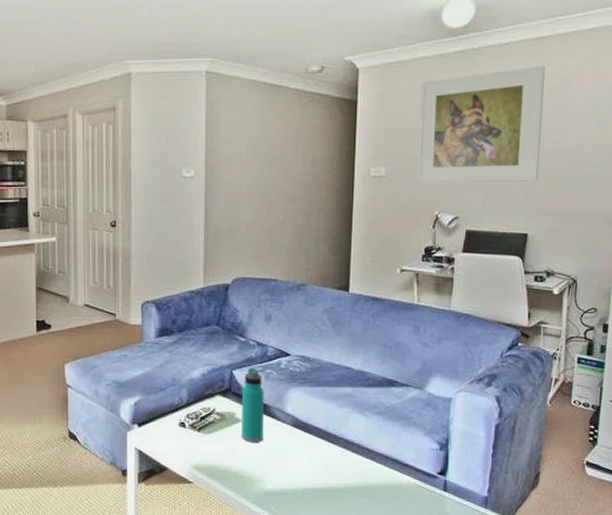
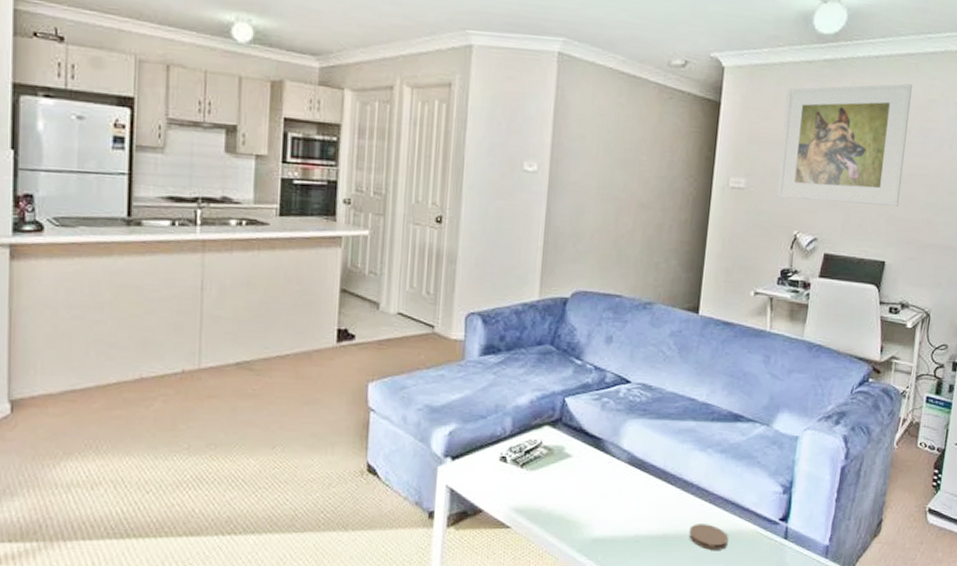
water bottle: present [241,367,264,442] -> none [570,395,599,481]
coaster: none [353,478,390,501] -> present [689,524,728,550]

